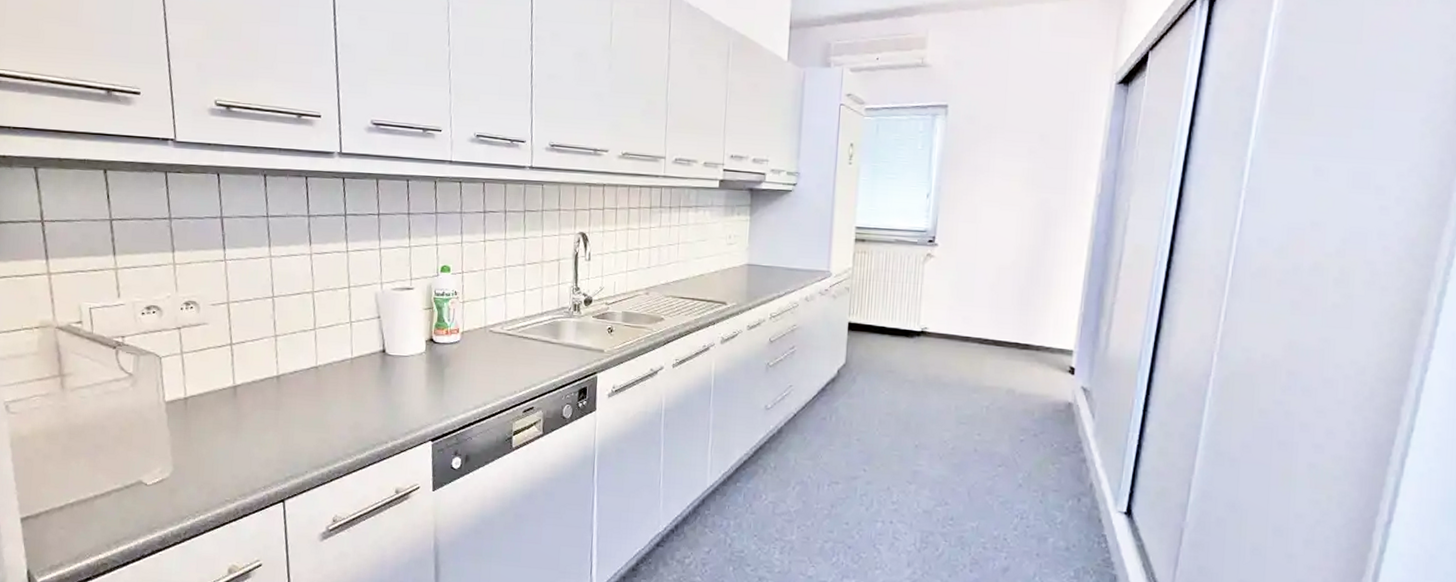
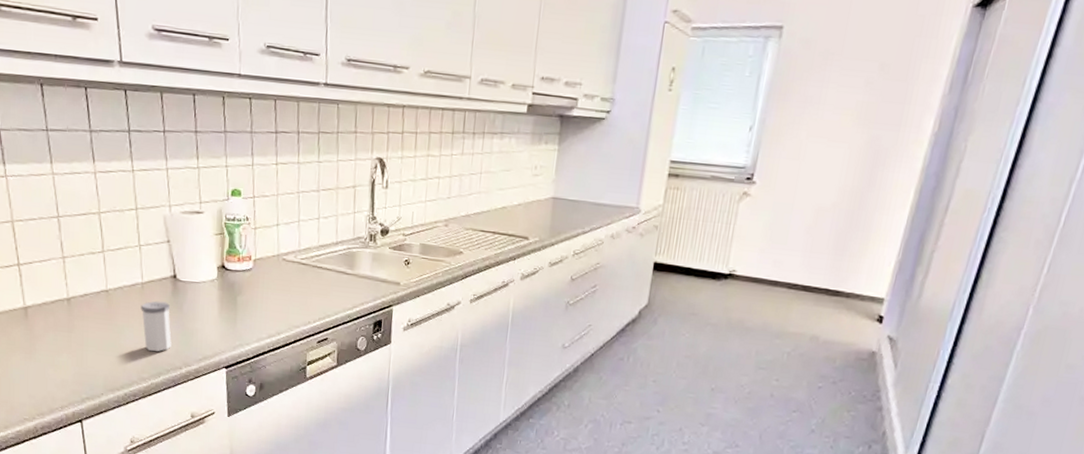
salt shaker: none [349,375,379,427] -> present [141,300,172,352]

